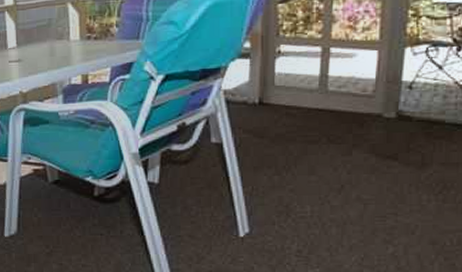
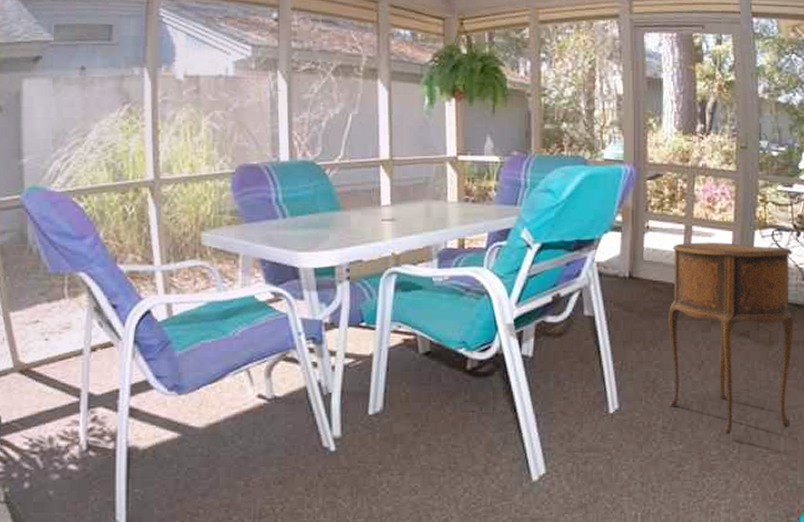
side table: none [303,62,452,259] -> present [668,242,794,434]

